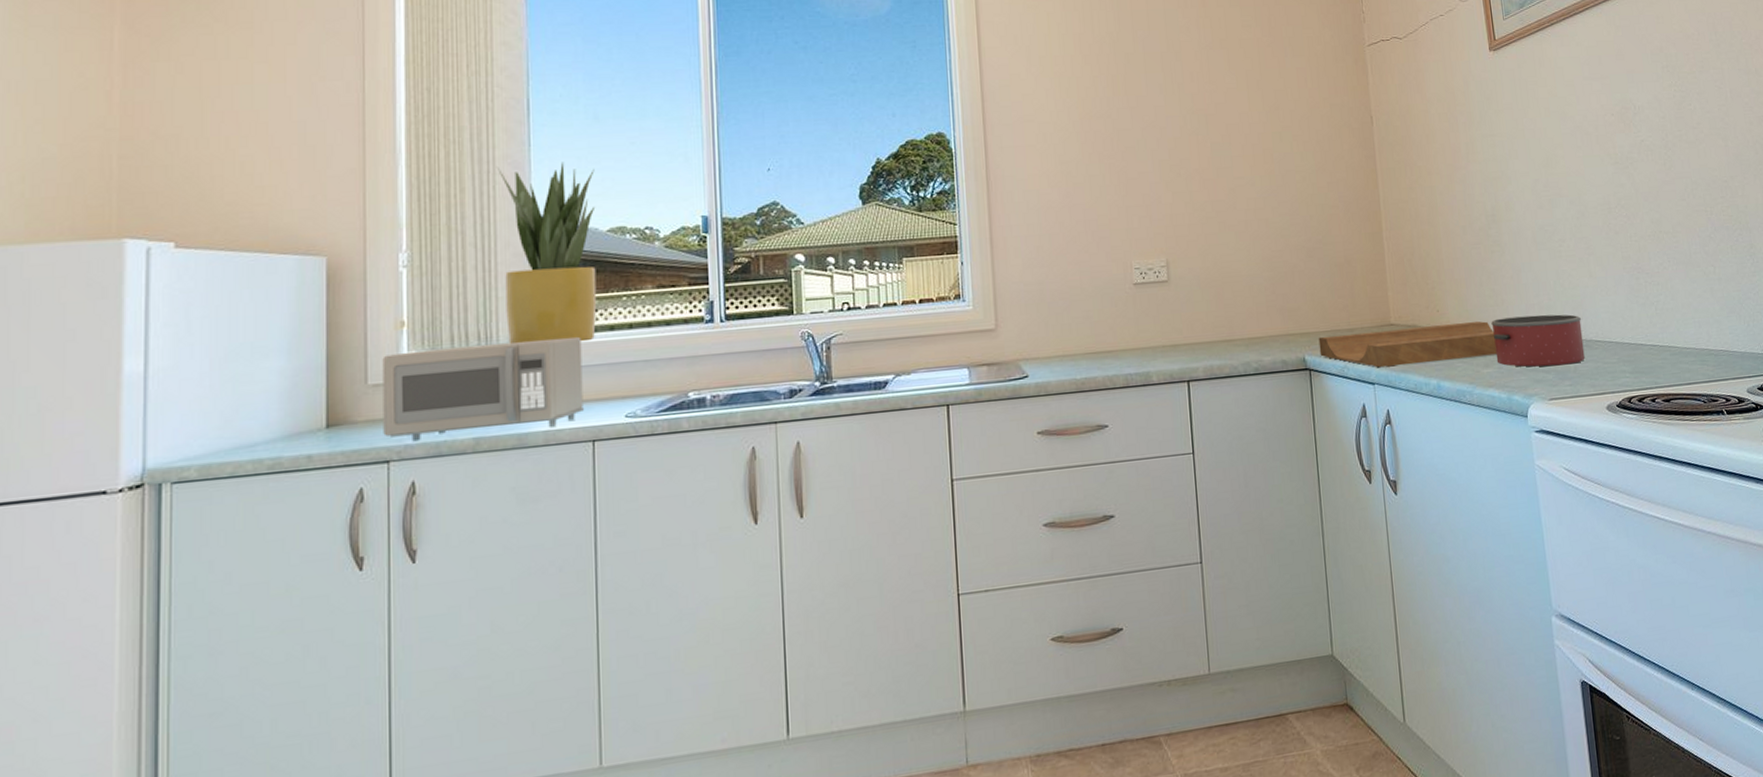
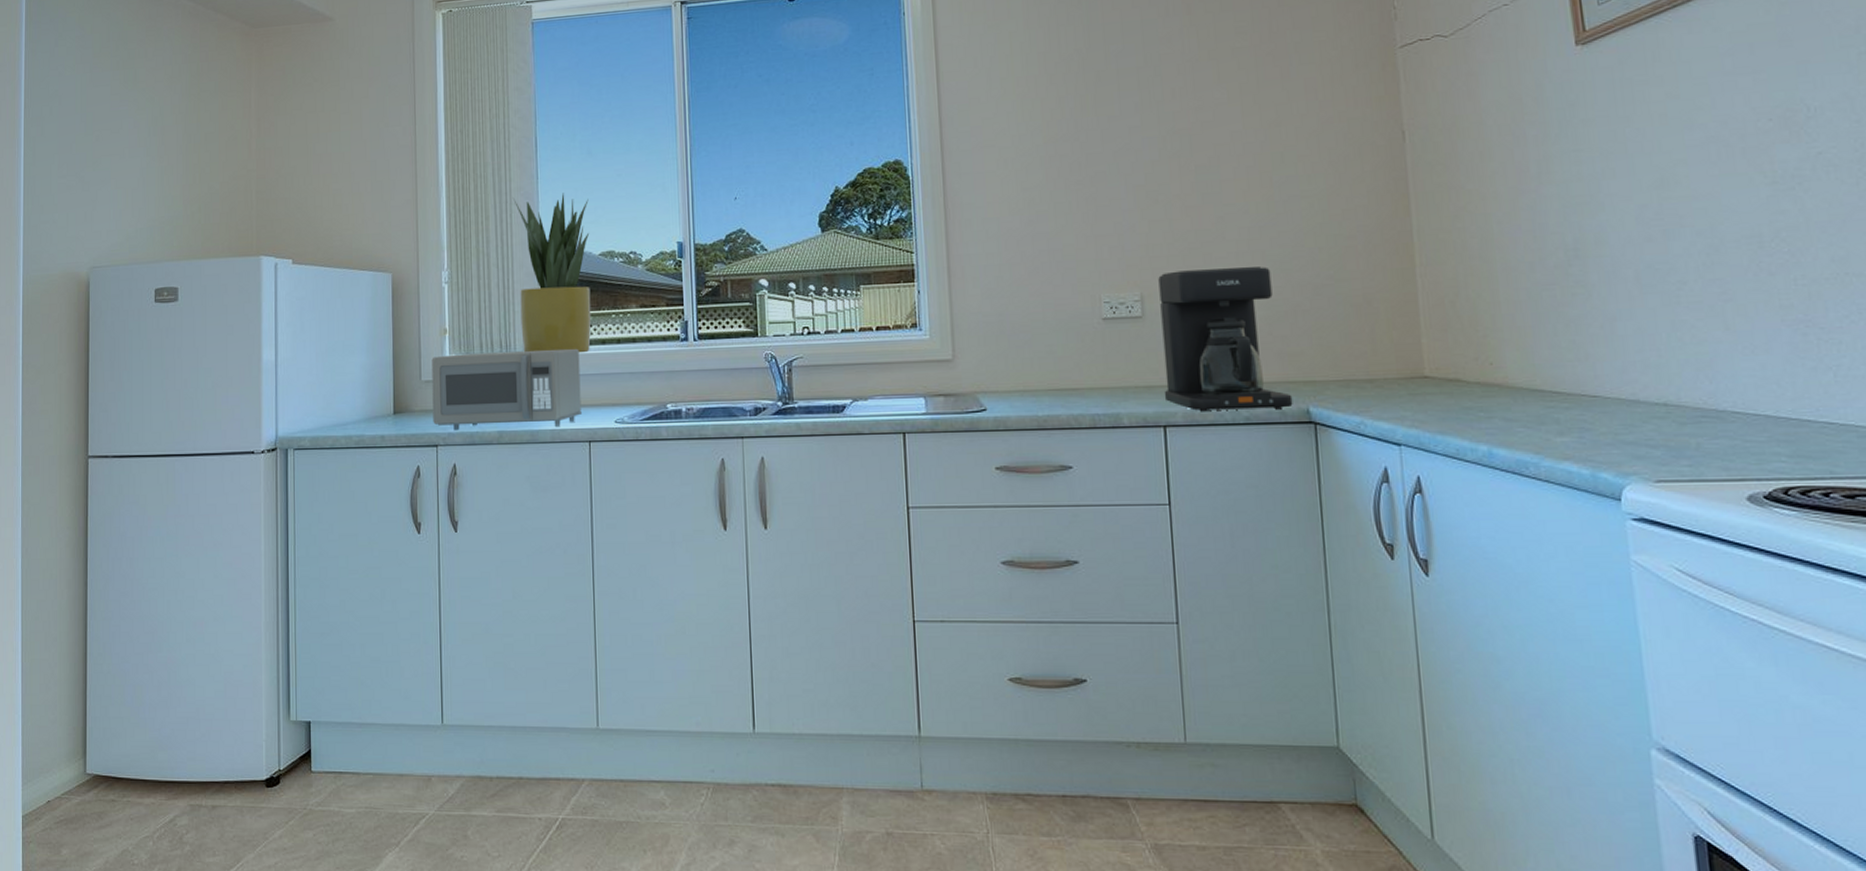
coffee maker: none [1181,233,1292,366] -> present [1158,266,1293,412]
cutting board: present [1318,321,1497,368] -> none [1327,378,1577,427]
cooking pot: present [1491,314,1585,367] -> none [1569,375,1714,440]

